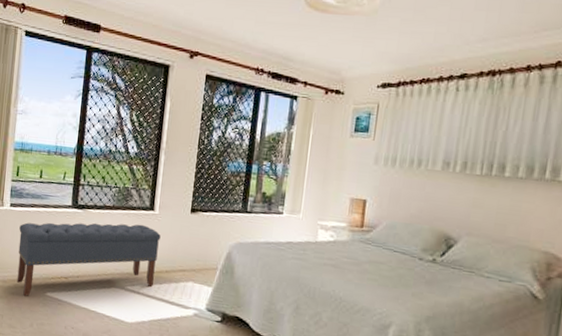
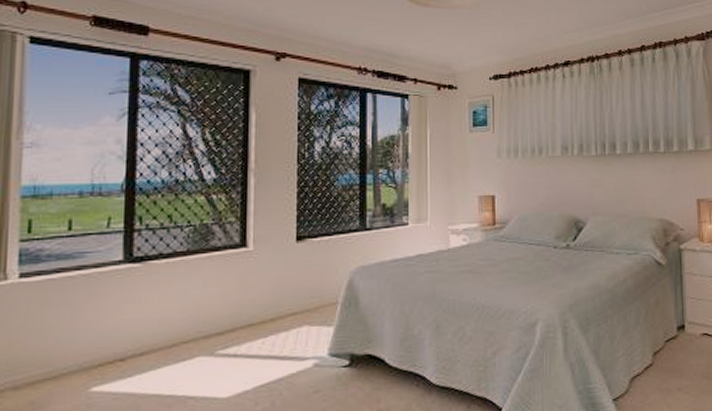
bench: present [16,222,161,296] -> none [37,267,259,401]

